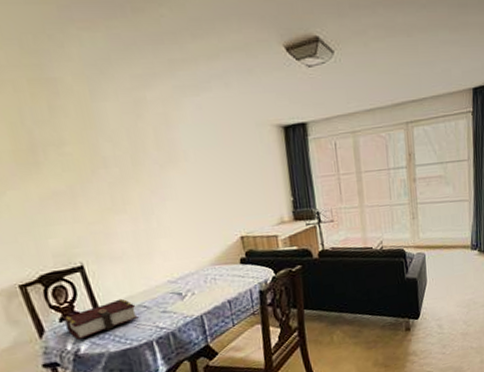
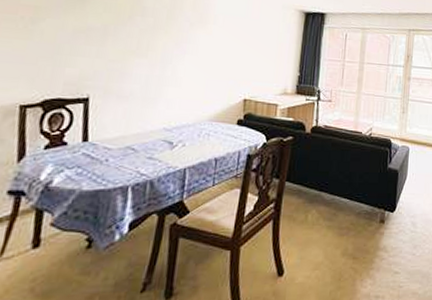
book: present [64,298,138,340] -> none [48,137,125,171]

